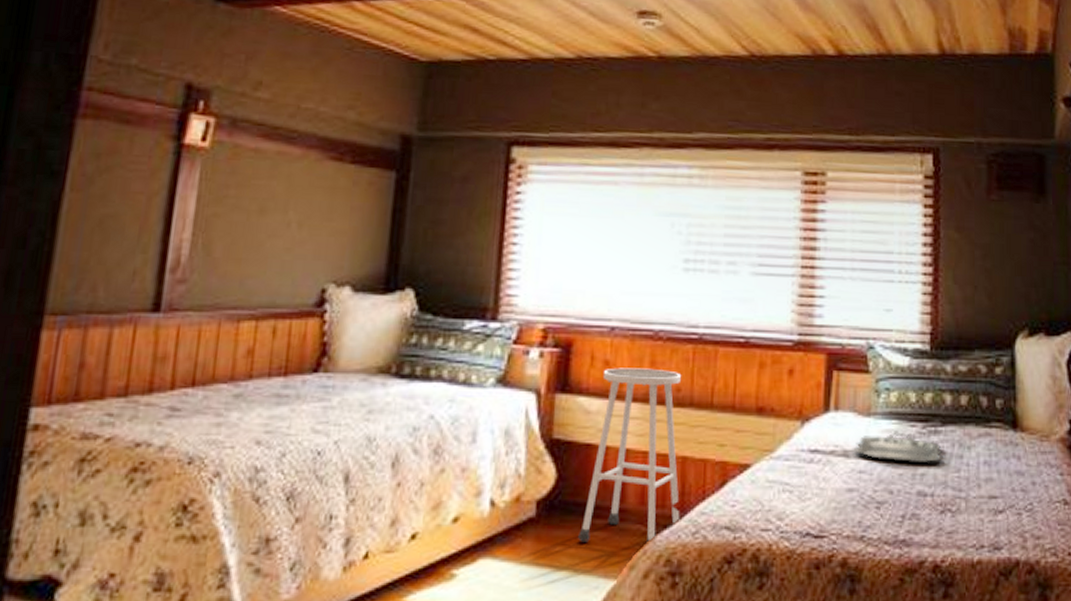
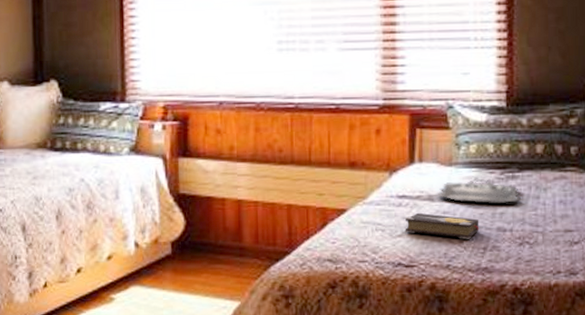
stool: present [577,367,682,545] -> none [206,134,289,274]
hardback book: none [815,471,898,505] -> present [405,212,480,239]

